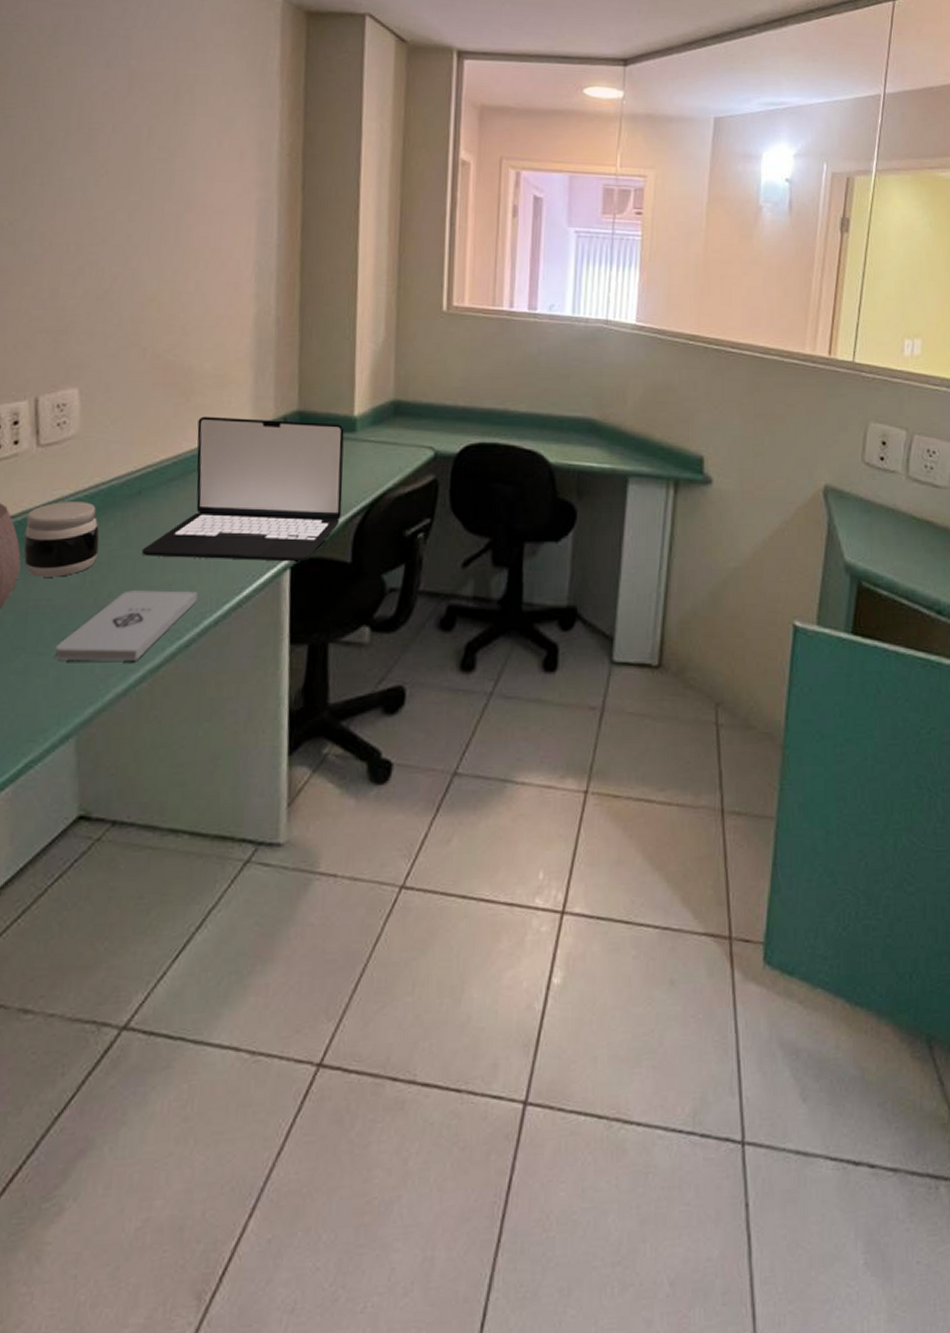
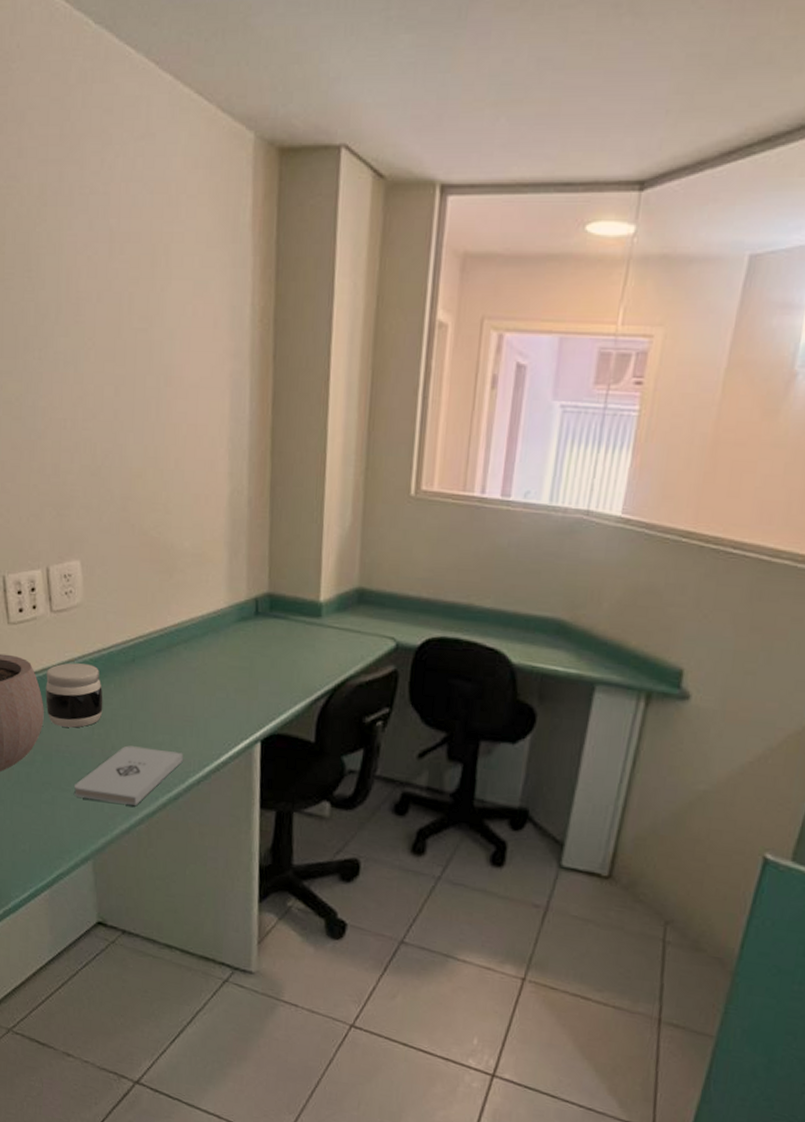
laptop: present [141,416,344,562] -> none [137,593,311,737]

